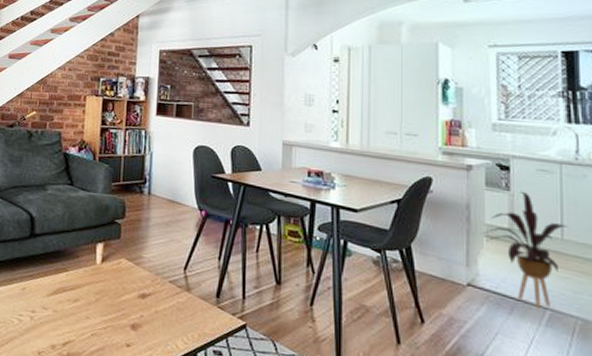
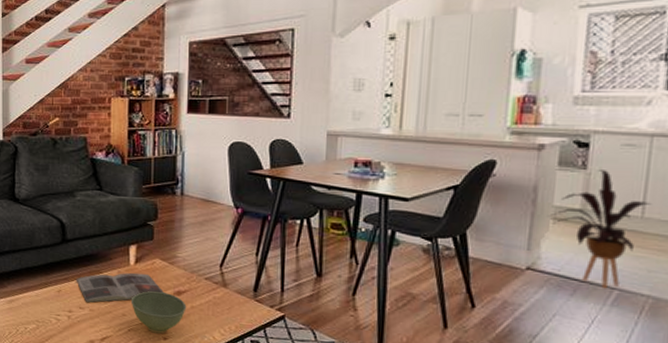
magazine: none [41,272,129,303] -> present [76,272,164,303]
bowl: none [95,292,151,341] -> present [130,291,187,335]

